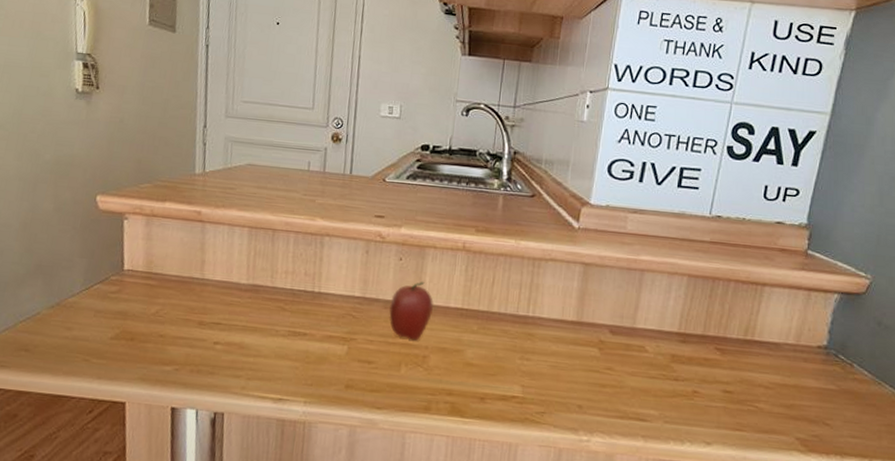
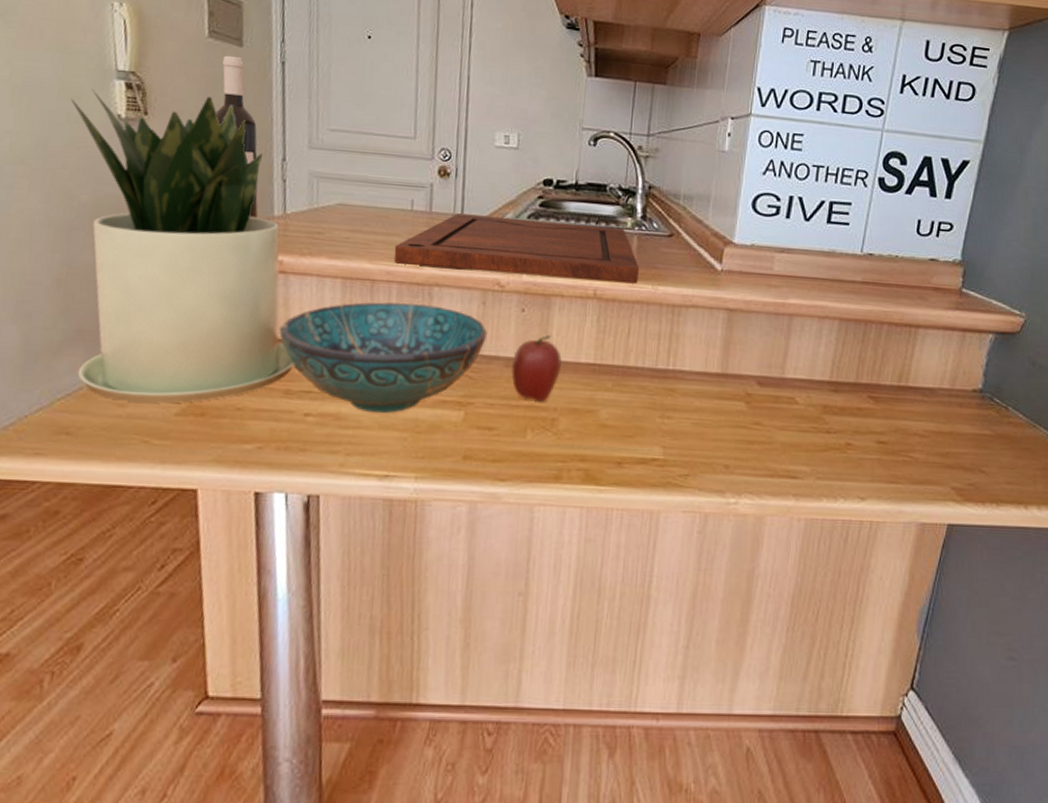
planter: none [36,68,207,329] -> present [71,89,294,404]
wine bottle: none [152,40,185,175] -> present [215,55,259,218]
bowl: none [195,248,370,345] -> present [278,302,488,414]
cutting board: none [292,173,504,239] -> present [394,213,639,284]

